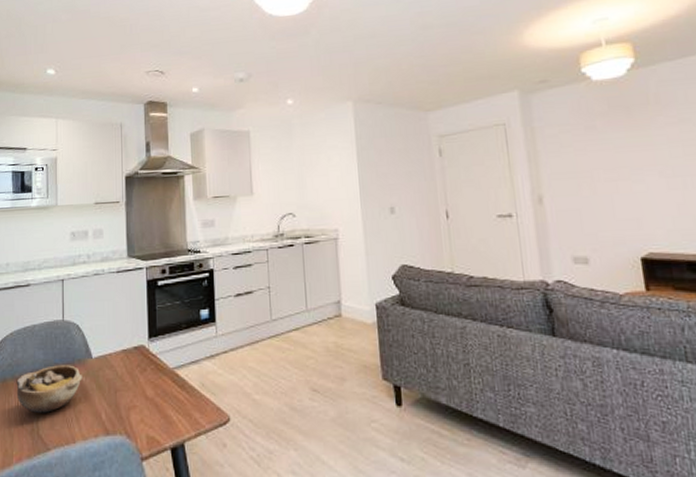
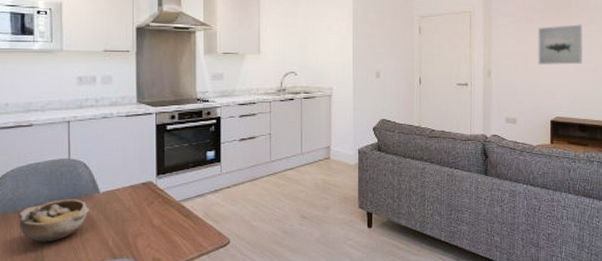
wall art: none [603,125,678,183] -> present [538,24,583,65]

